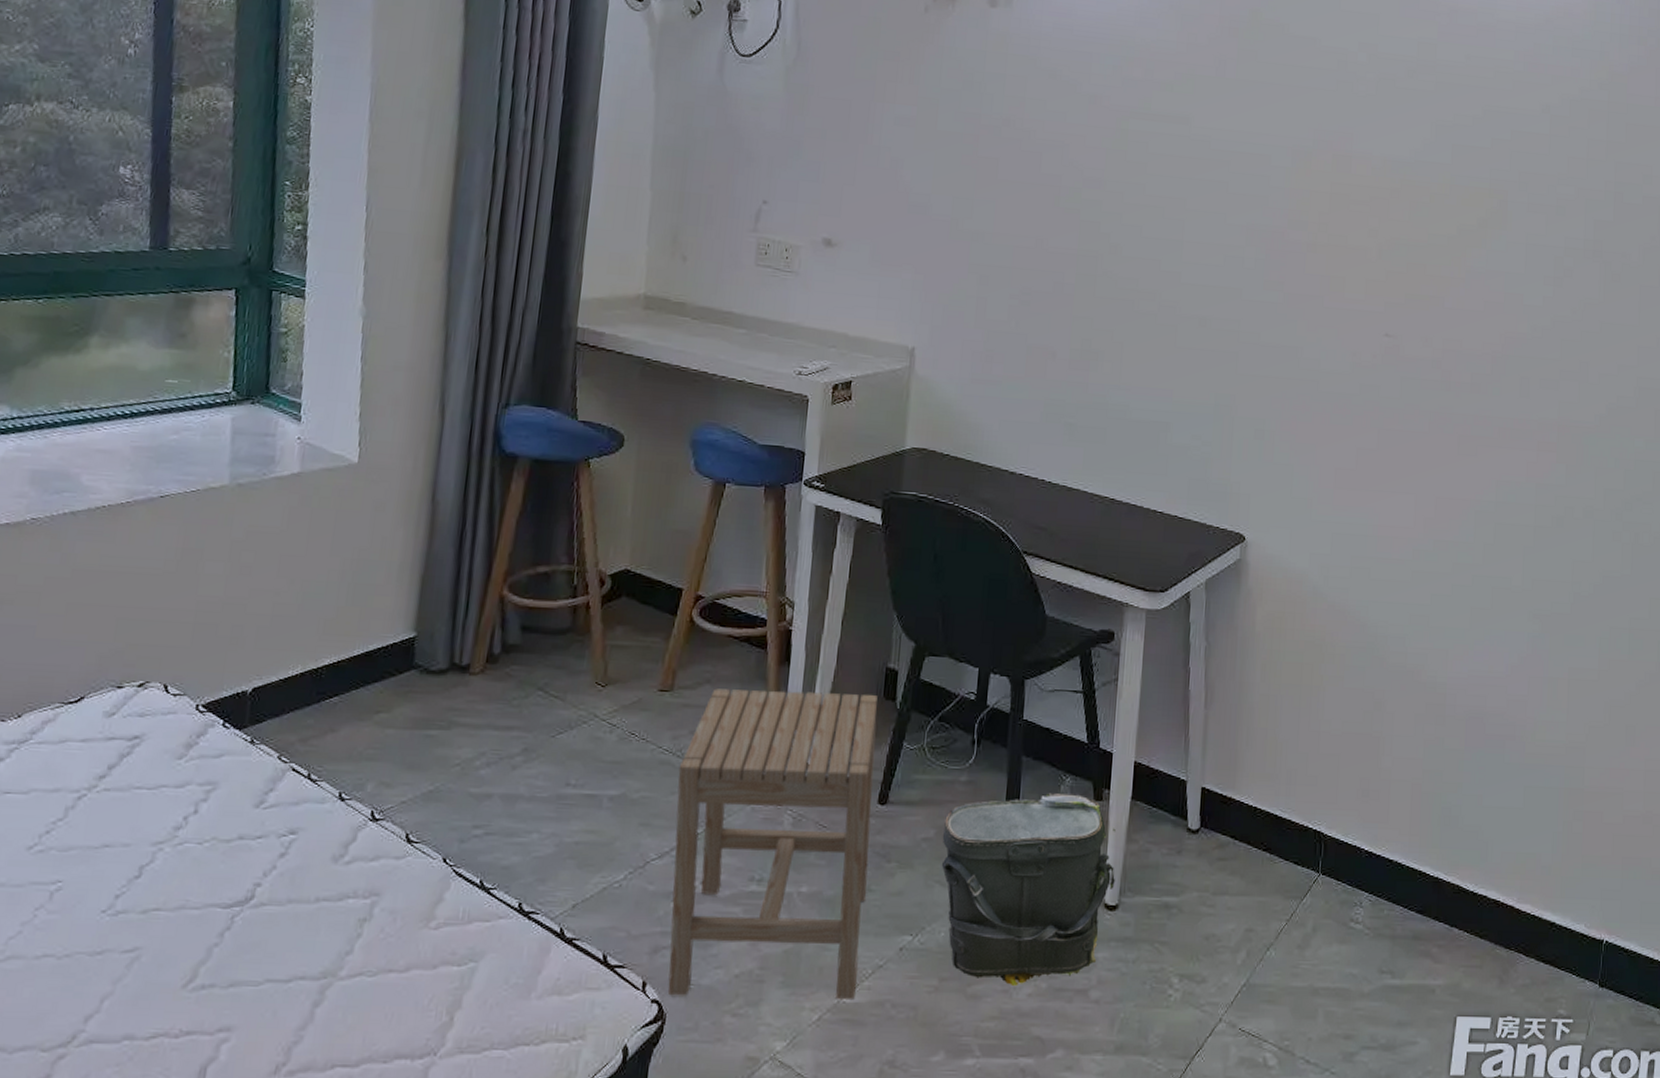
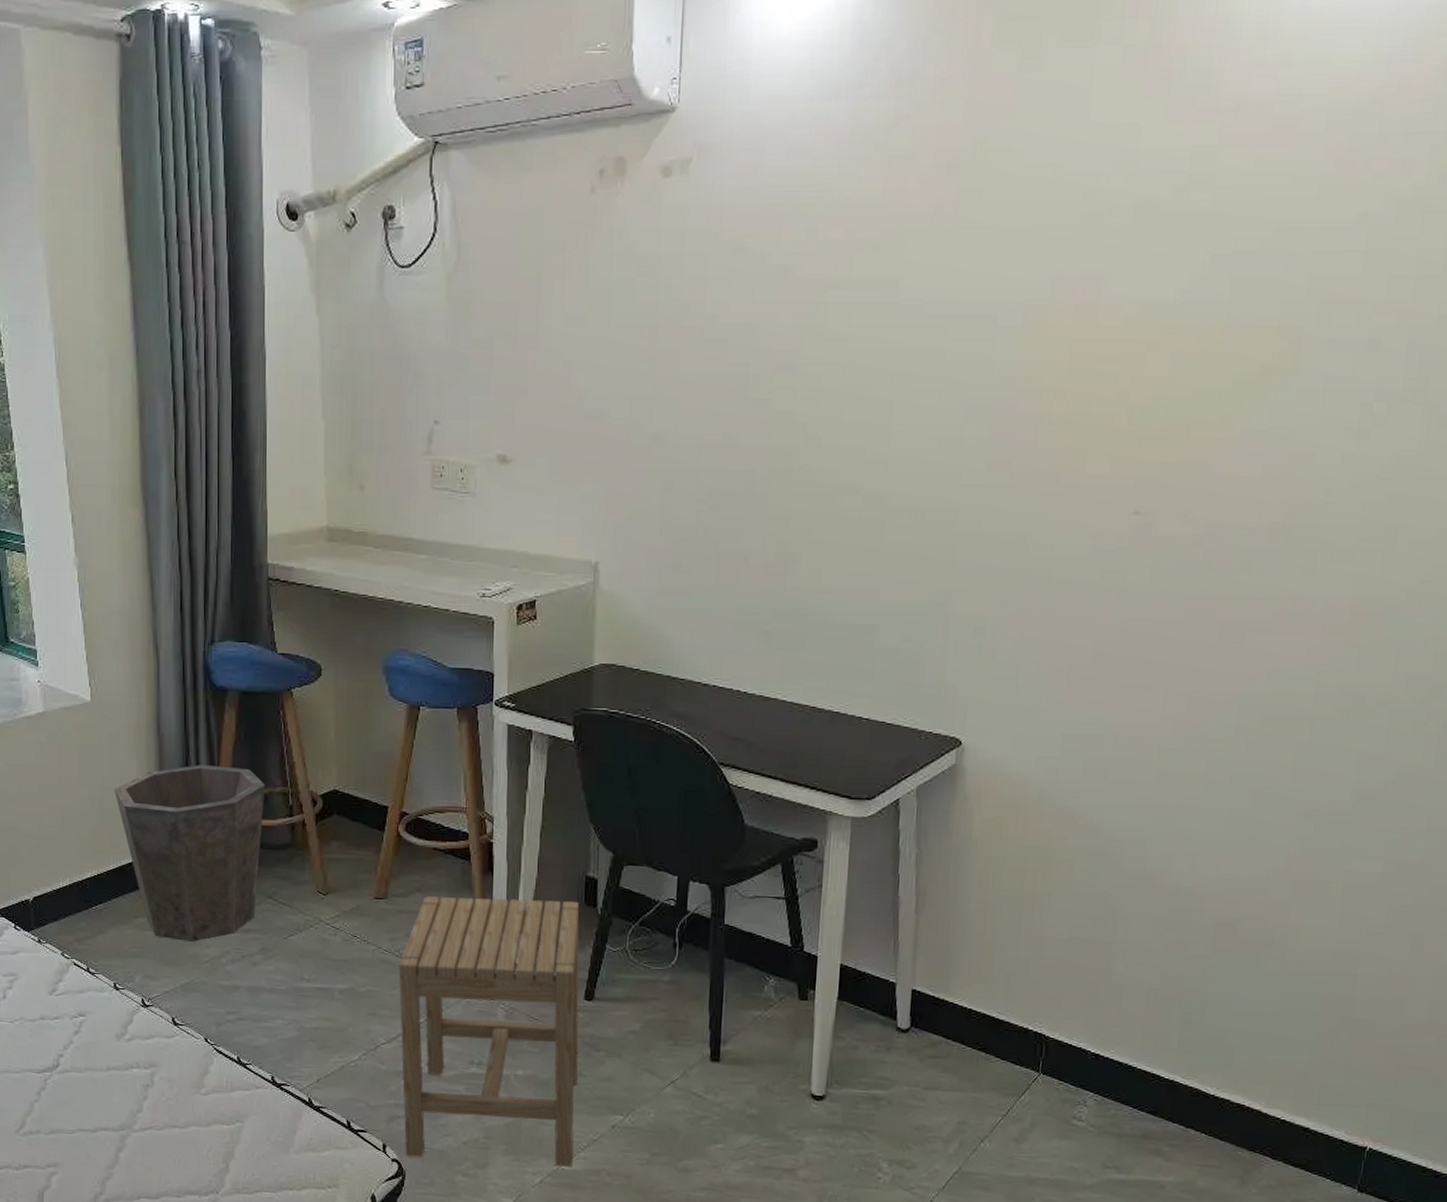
waste bin: none [371,538,549,742] -> present [115,765,266,943]
bag: present [941,793,1116,985] -> none [648,992,822,1162]

